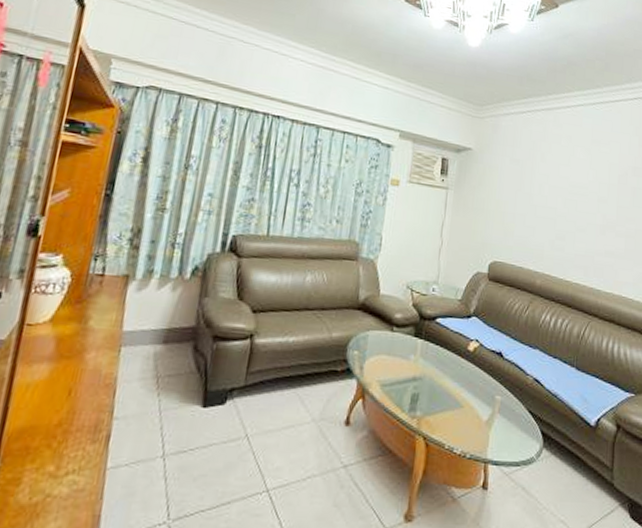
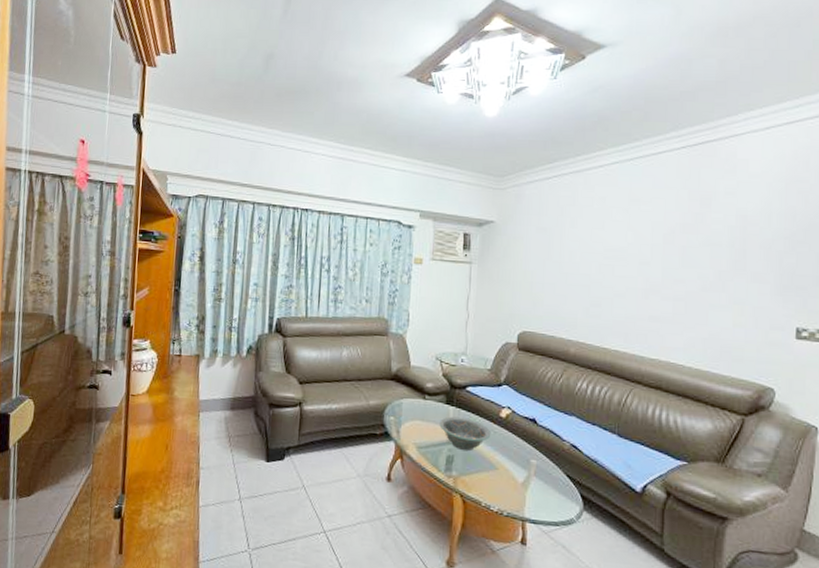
decorative bowl: none [406,350,459,389] -> present [439,416,491,452]

